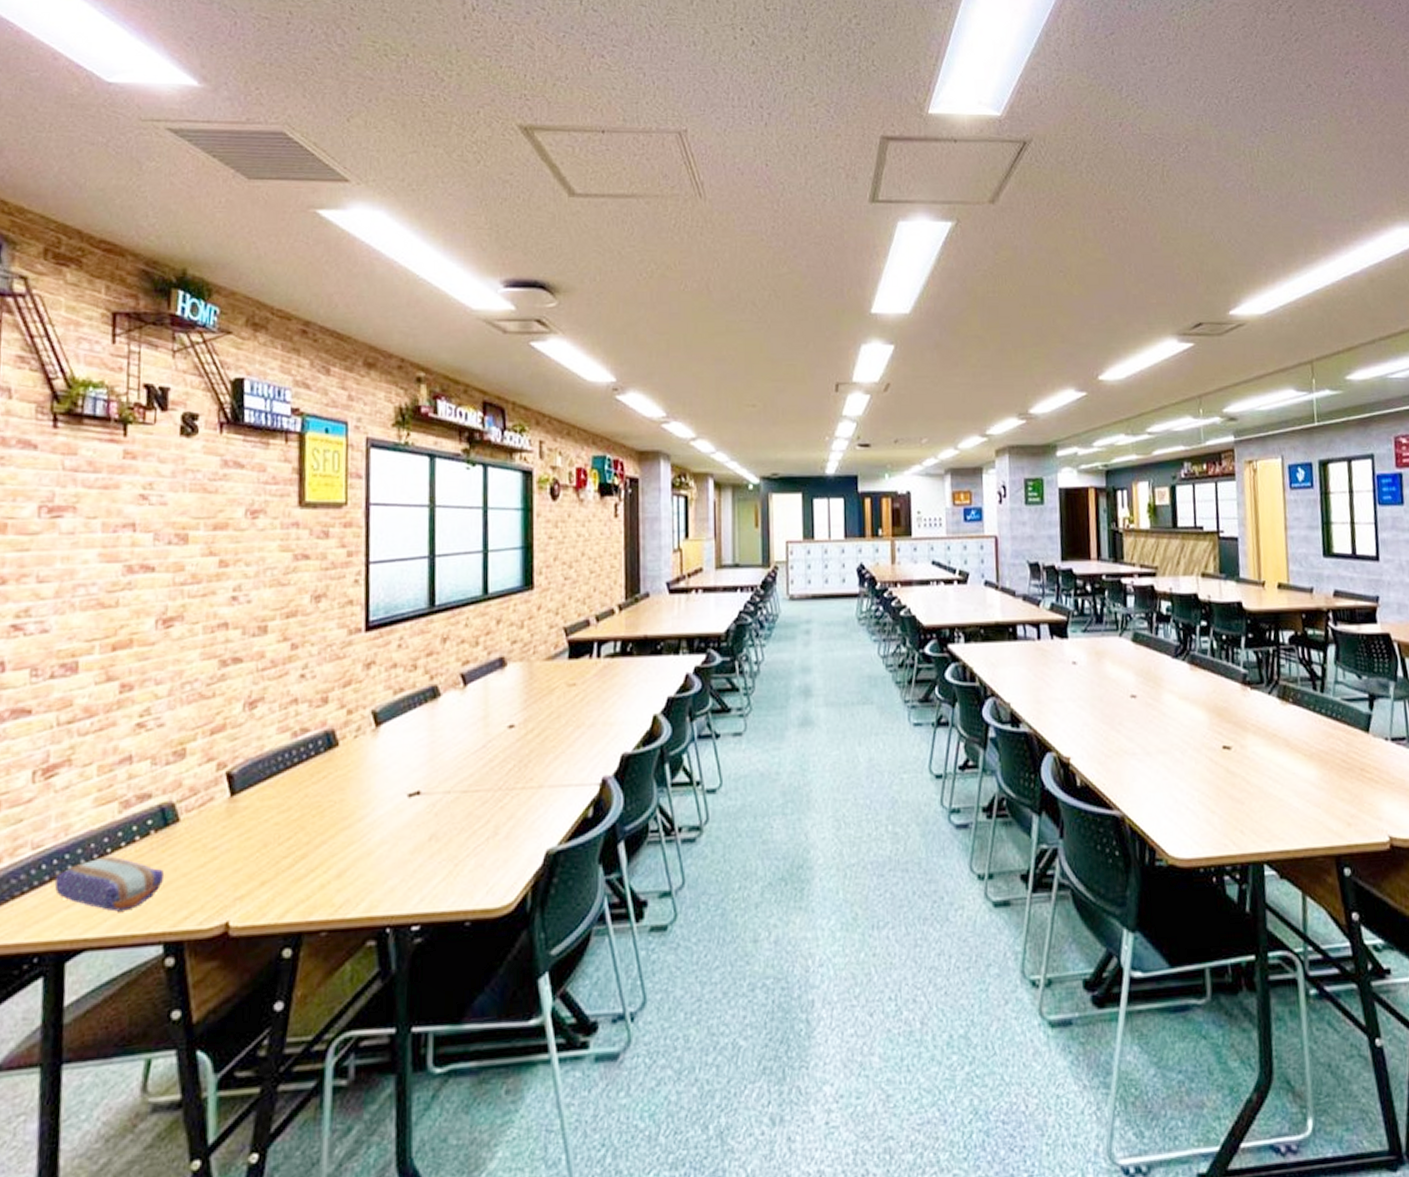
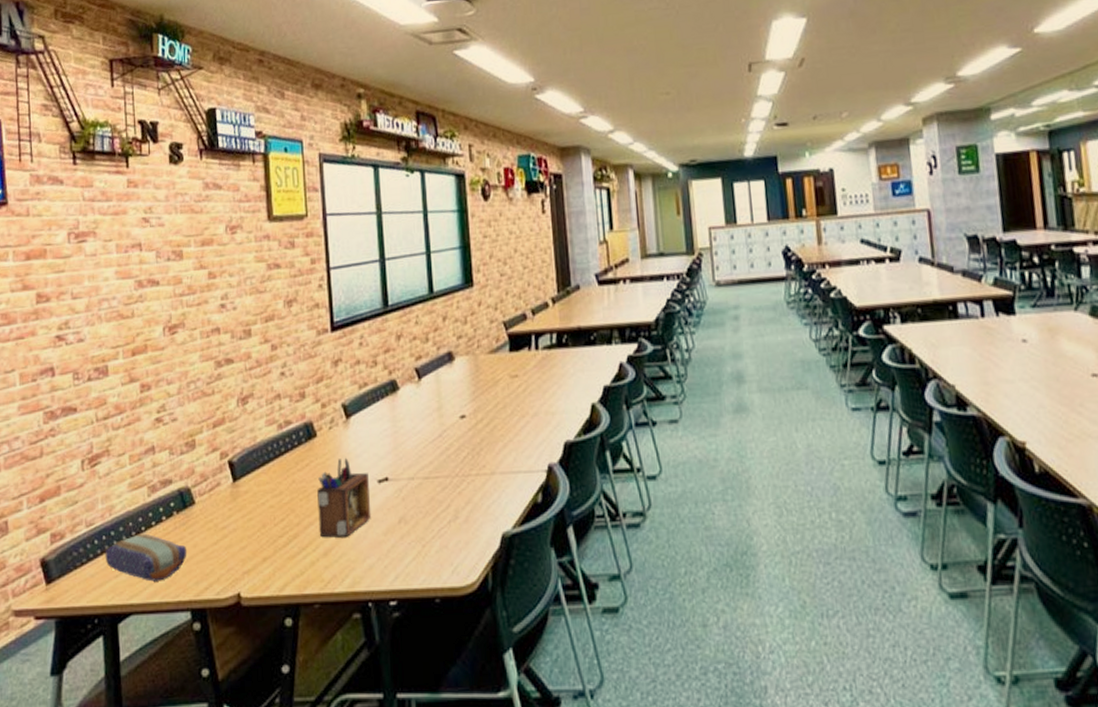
desk organizer: none [333,769,398,858] -> present [317,457,372,538]

